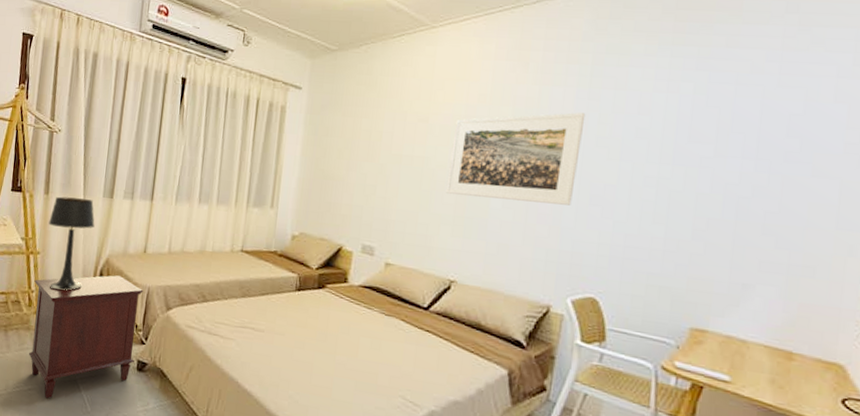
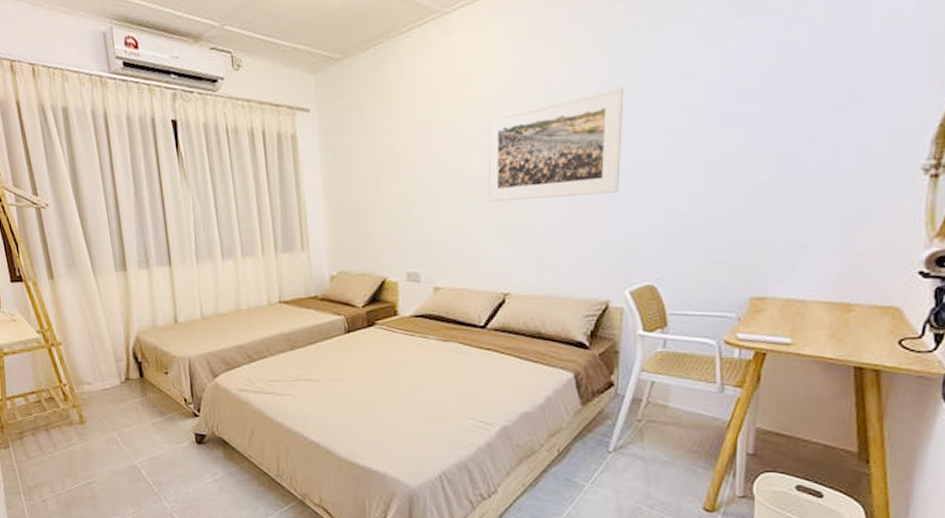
nightstand: present [28,275,143,399] -> none [63,352,192,489]
table lamp: present [48,196,95,291] -> none [62,276,117,379]

